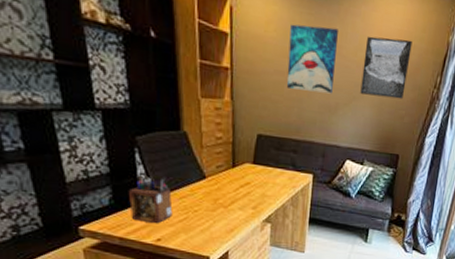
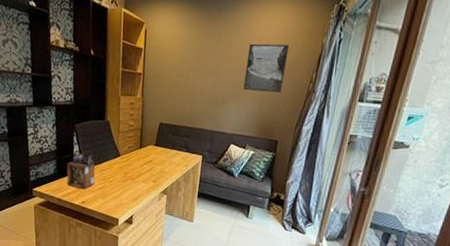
wall art: present [286,24,339,94] -> none [183,38,226,90]

